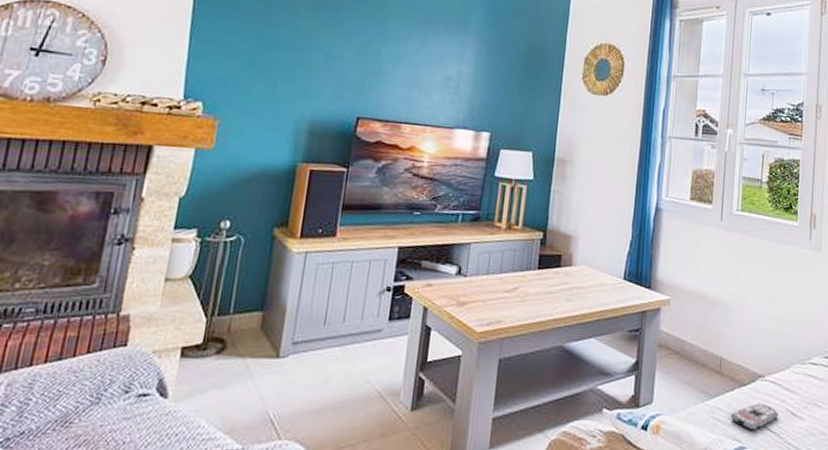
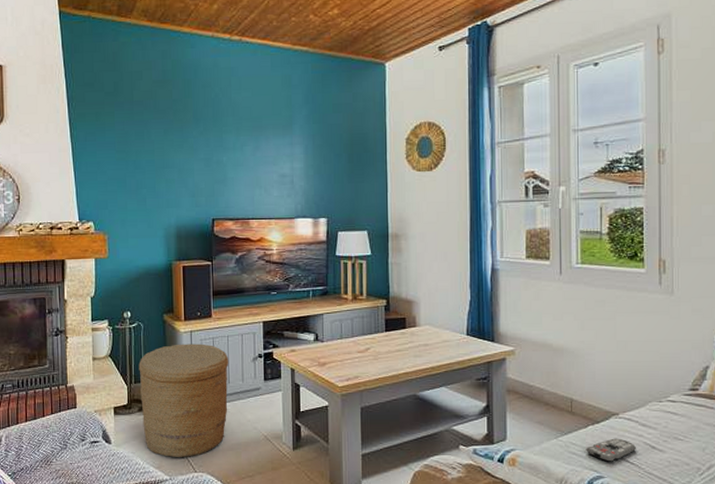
basket: none [217,267,349,420] -> present [138,343,229,458]

